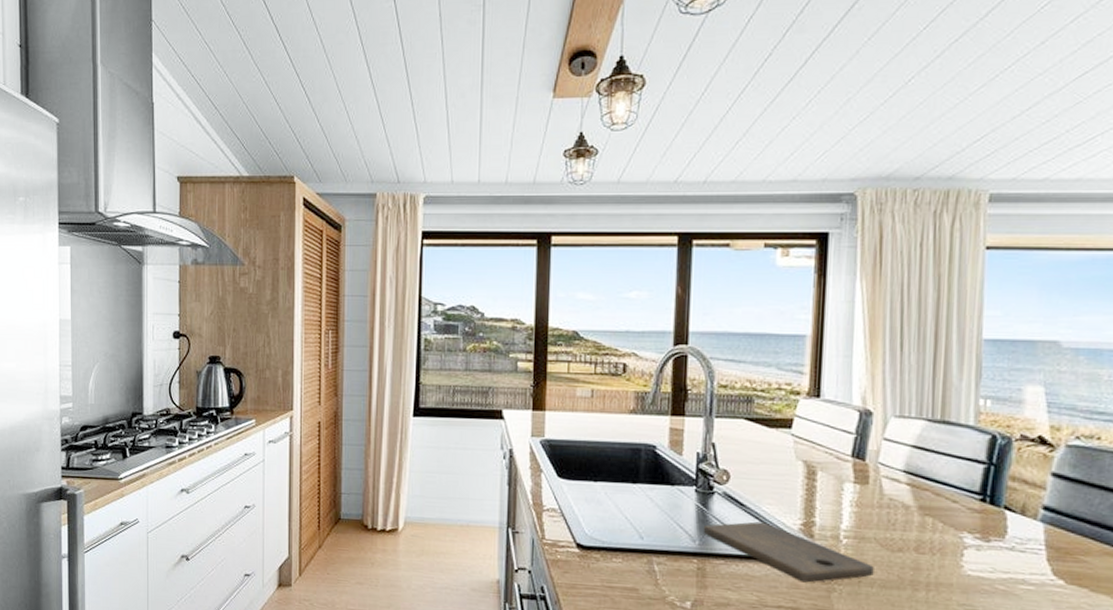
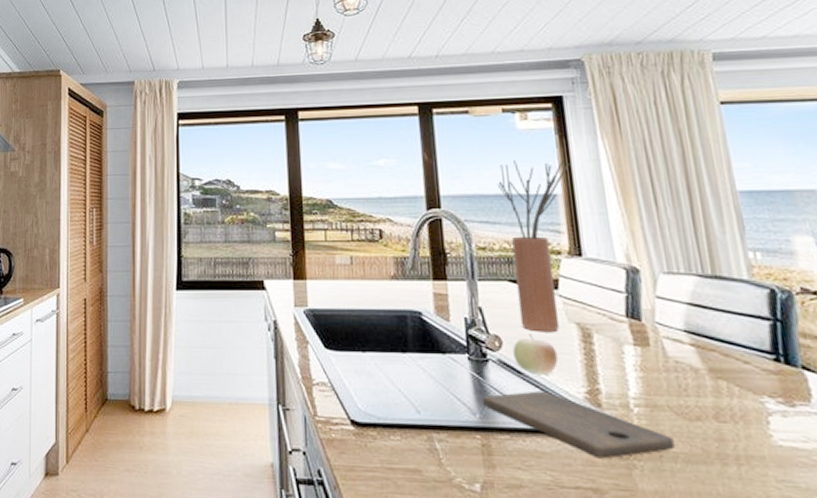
fruit: none [739,468,781,508] -> present [513,332,559,375]
vase: none [747,298,824,470] -> present [497,160,570,333]

